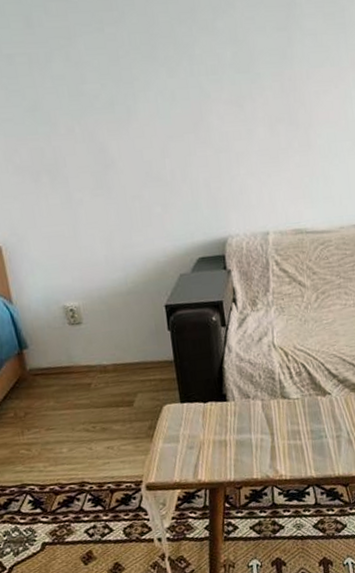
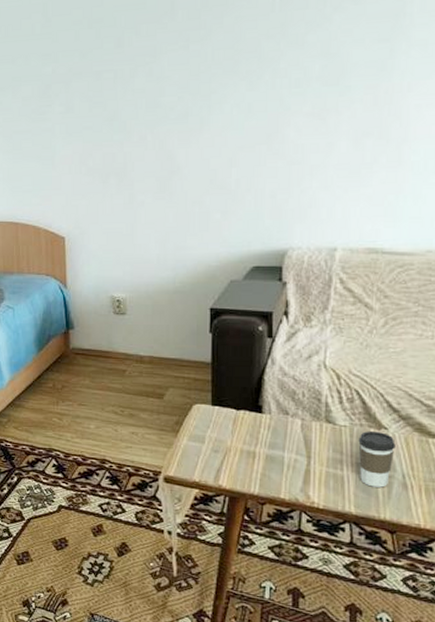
coffee cup: none [309,397,339,449] -> present [358,430,396,488]

